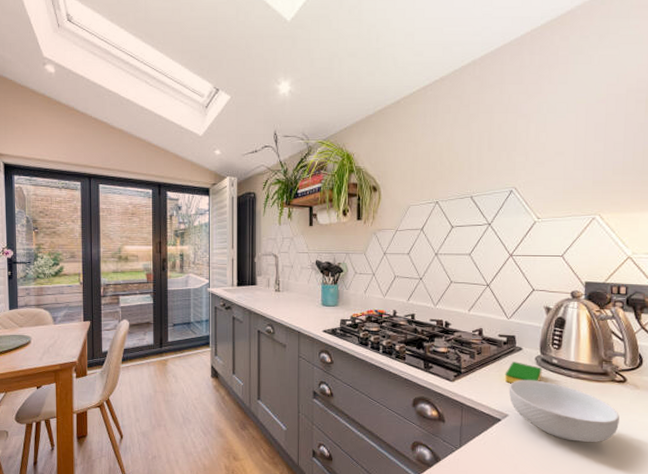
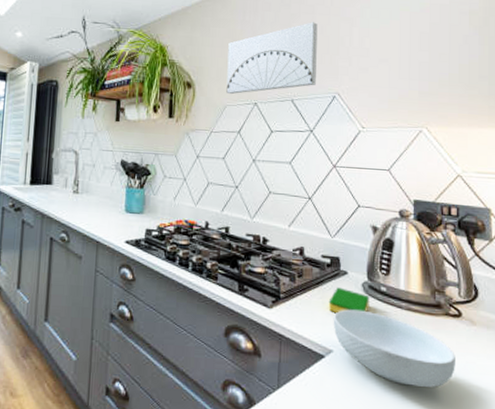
wall art: none [409,121,496,195] -> present [226,22,318,95]

